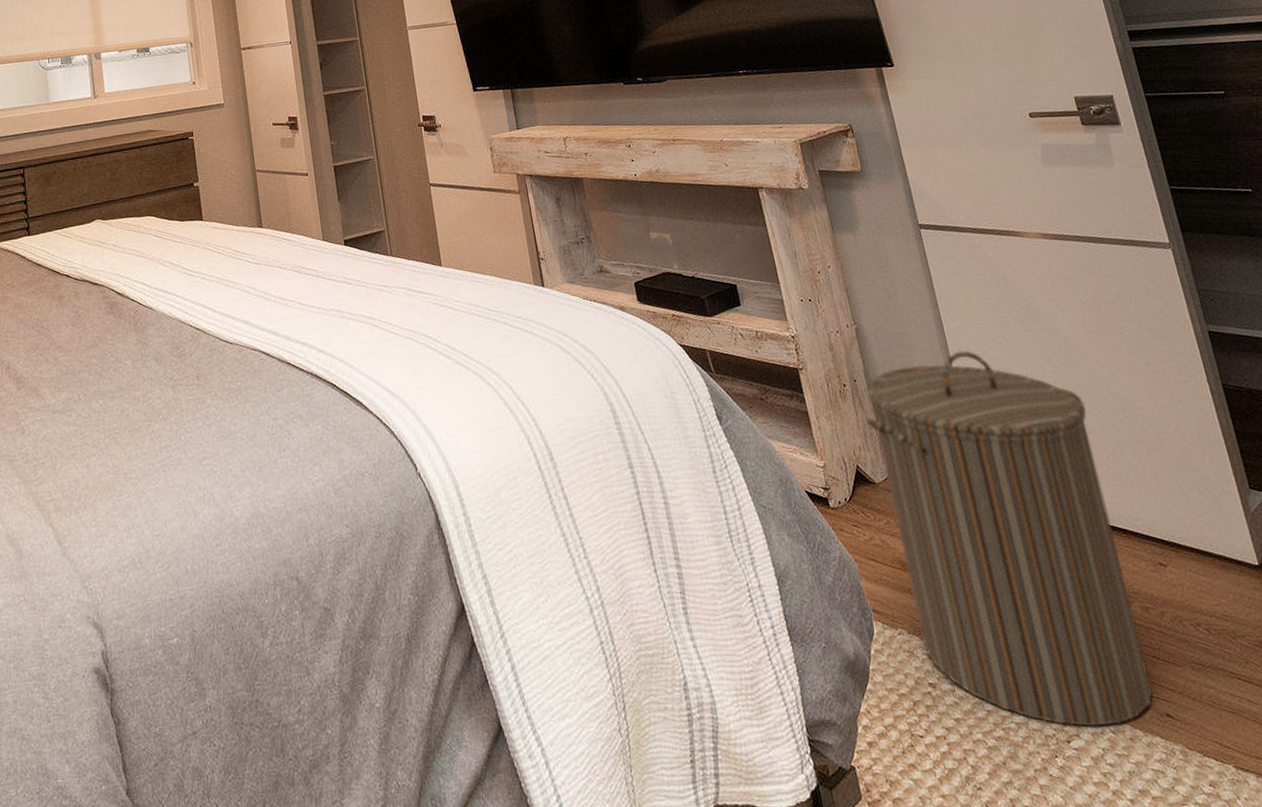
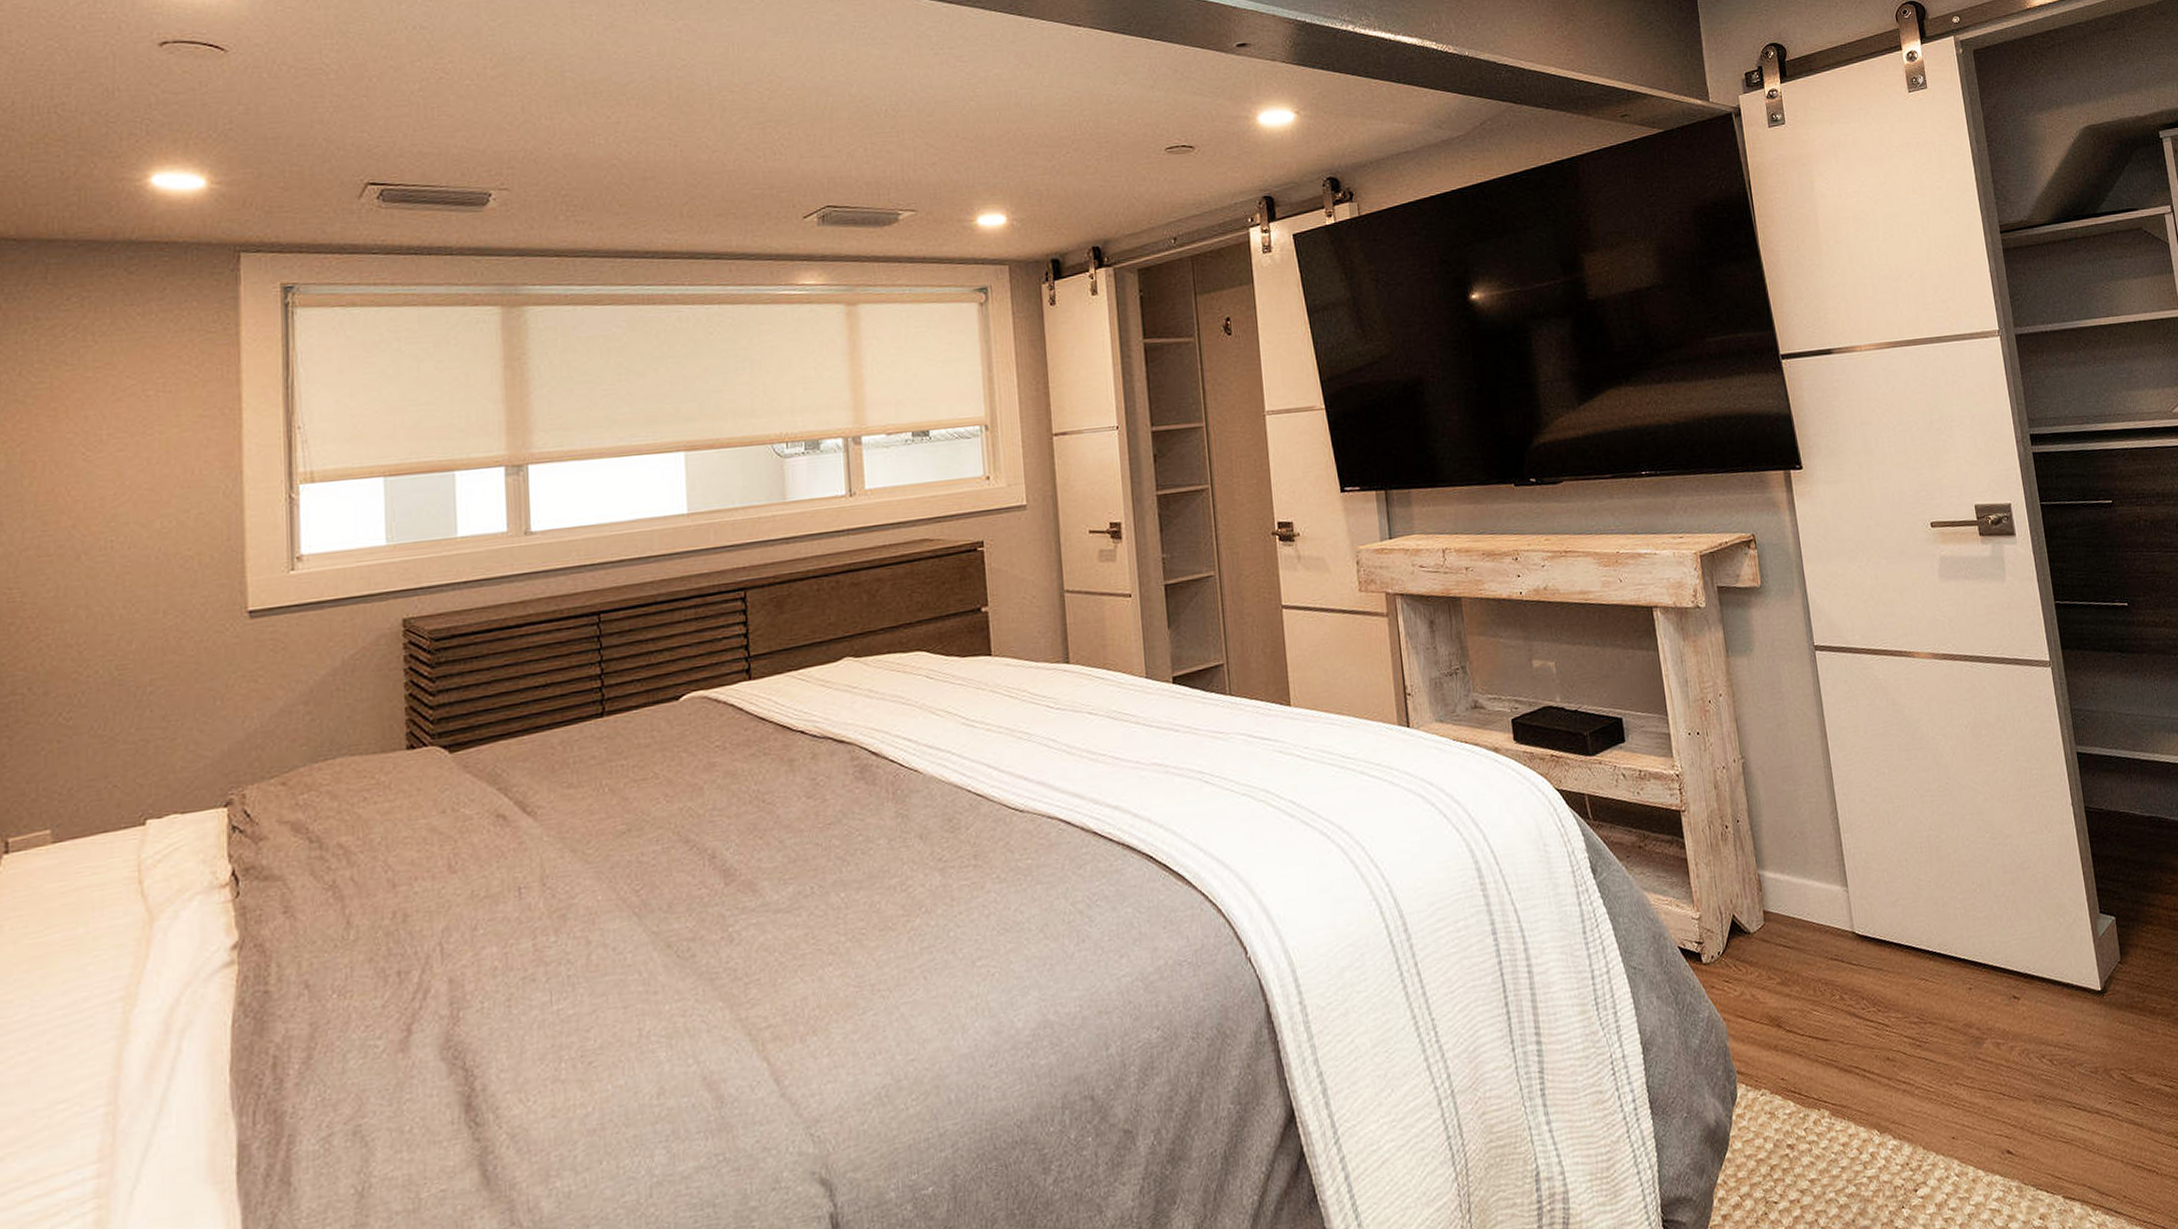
laundry hamper: present [866,350,1154,728] -> none [1746,783,1998,1174]

